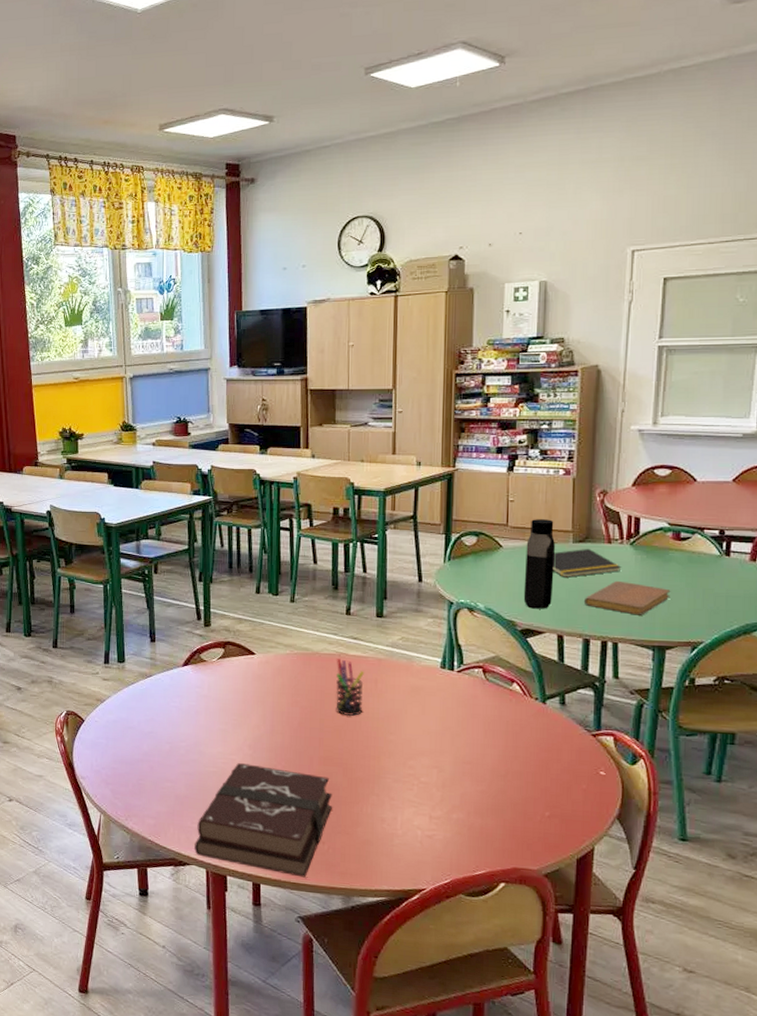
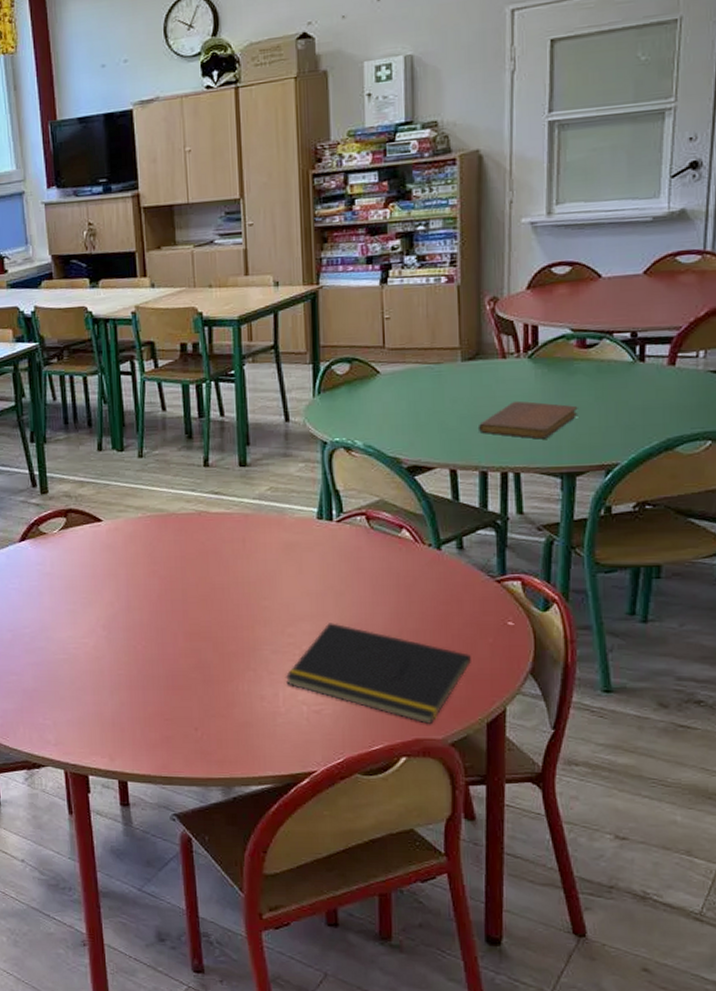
hardback book: present [194,763,332,878] -> none [49,647,203,770]
pen holder: present [335,659,364,717] -> none [196,518,231,583]
notepad: none [404,759,566,857] -> present [285,623,471,725]
water bottle: present [523,519,555,609] -> none [407,336,442,442]
notepad: present [553,548,622,578] -> none [439,366,520,402]

